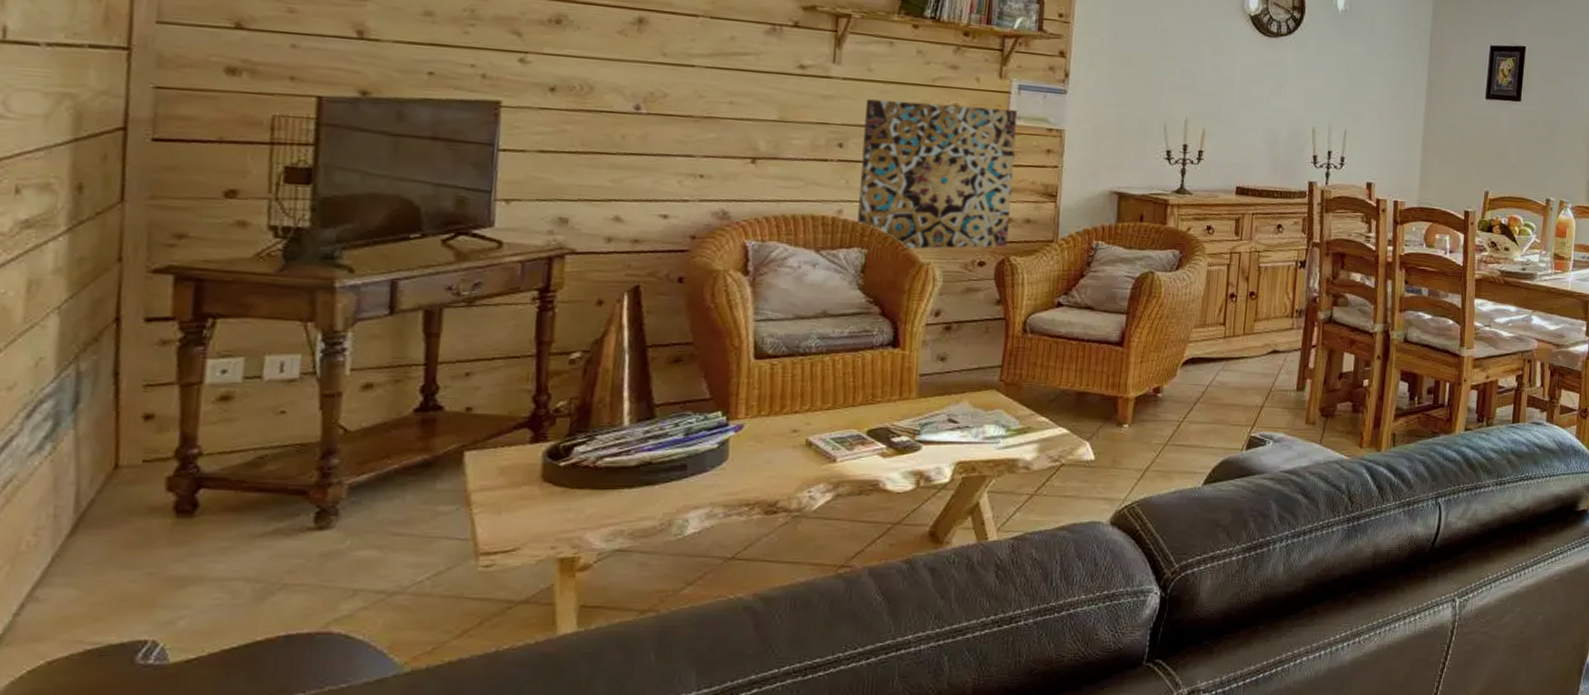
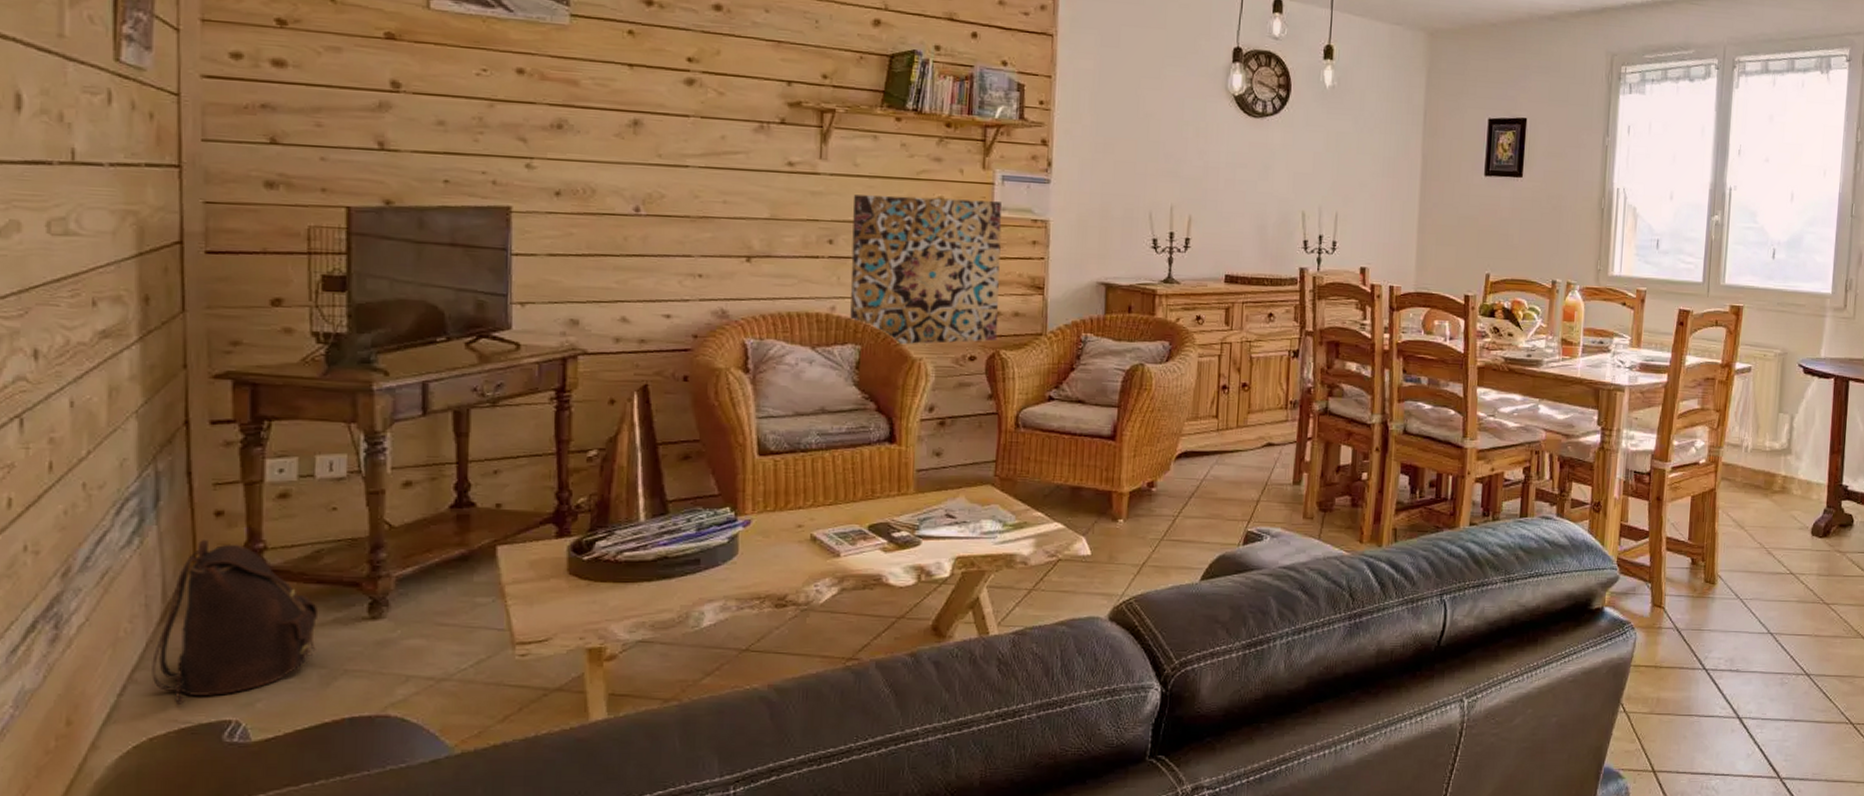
backpack: none [56,444,258,626] -> present [152,539,319,706]

